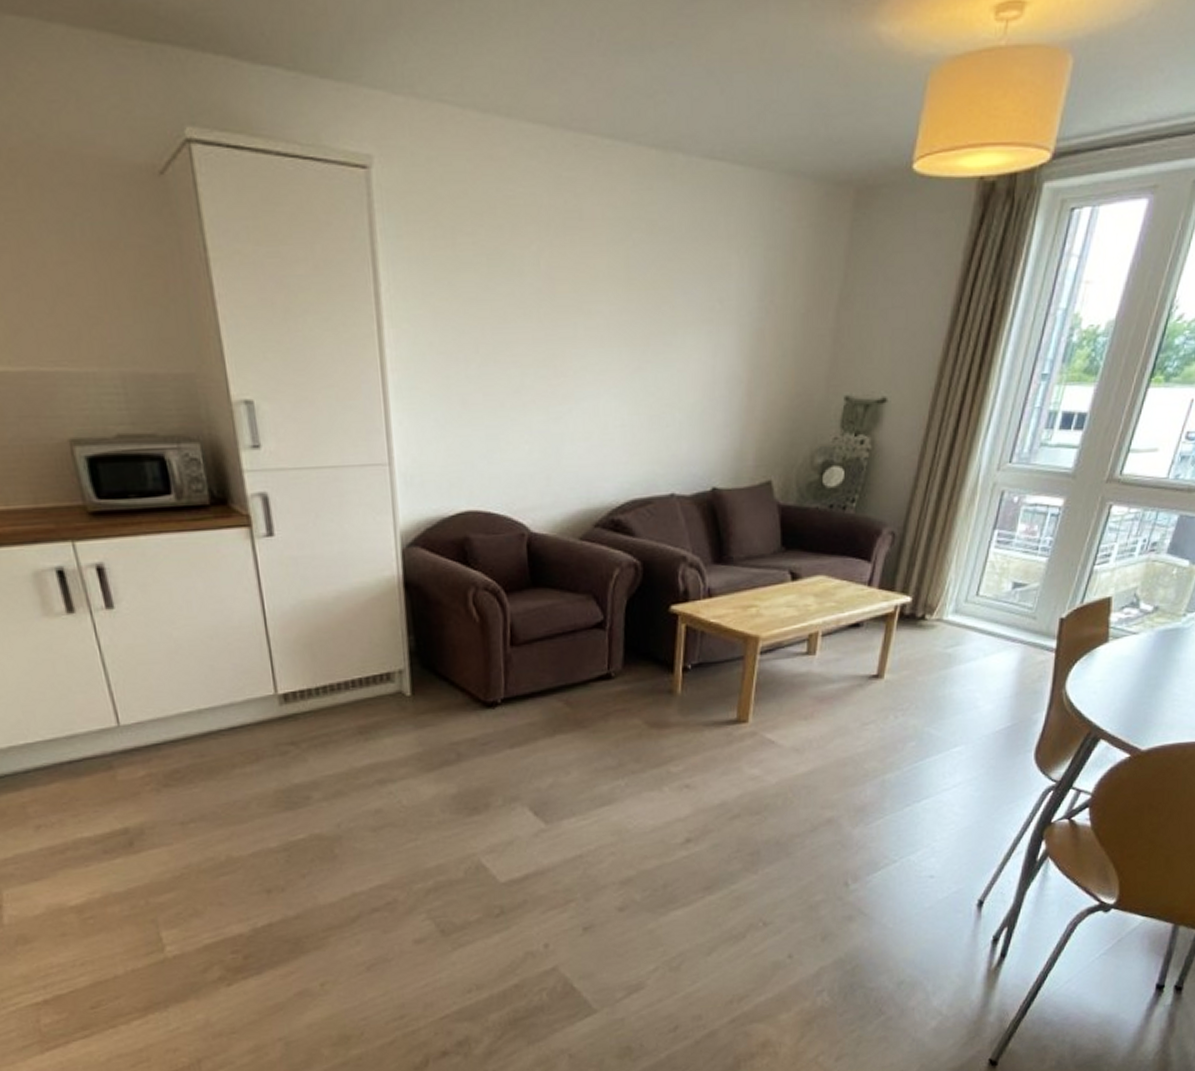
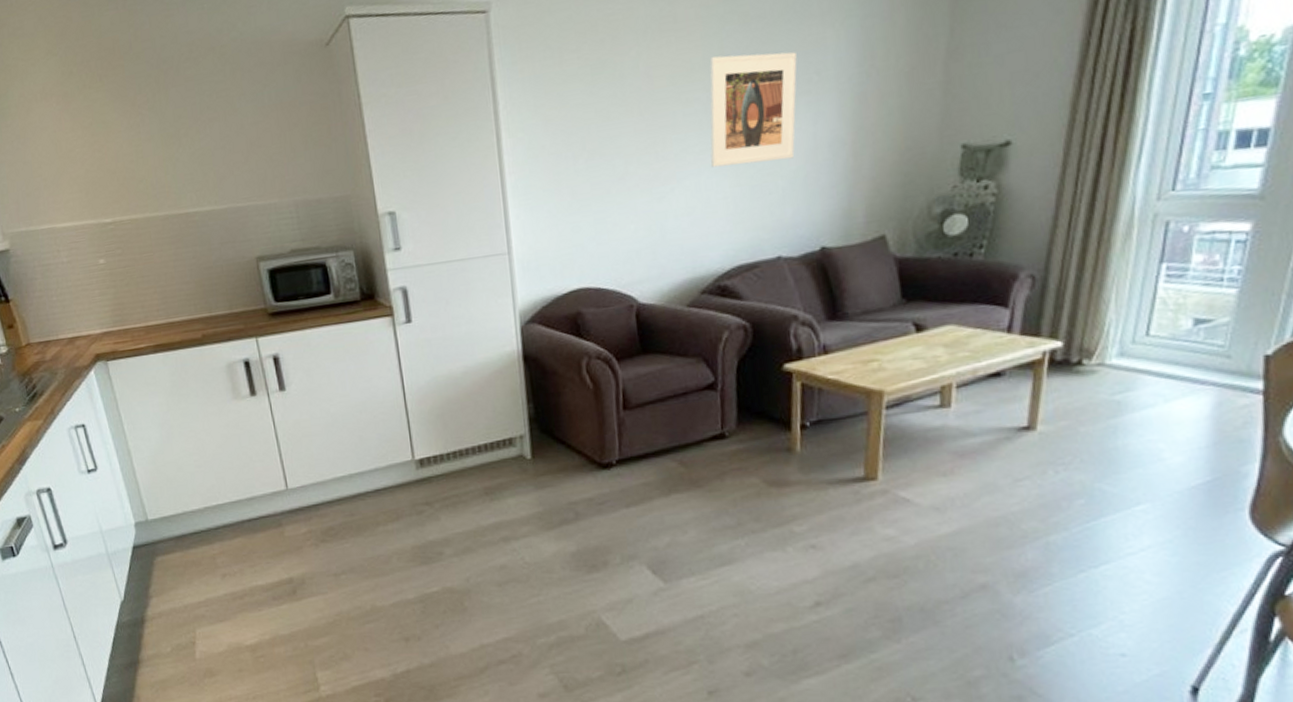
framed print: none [610,266,701,392] -> present [709,52,797,168]

